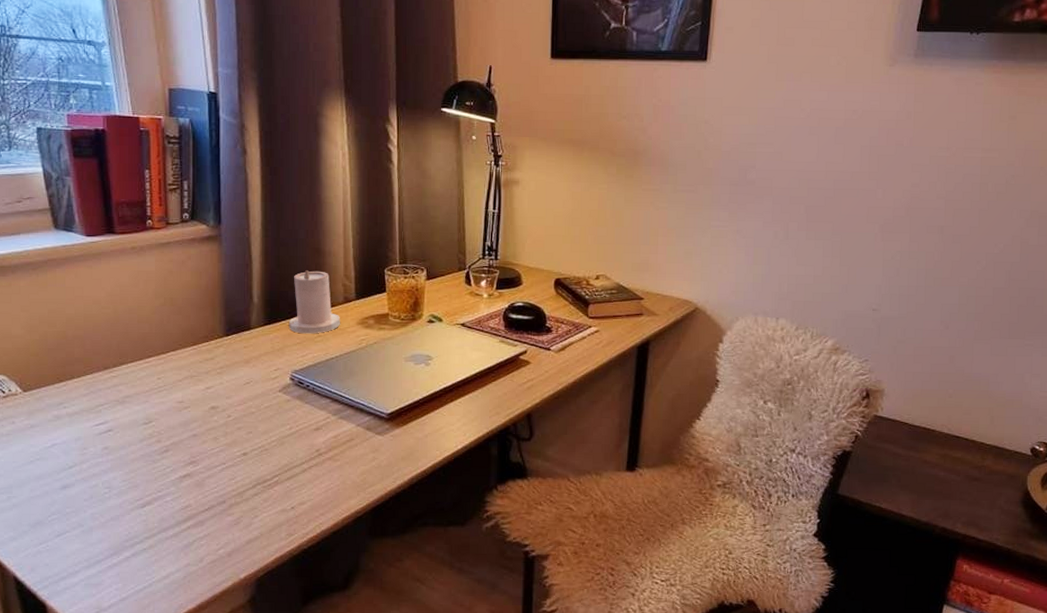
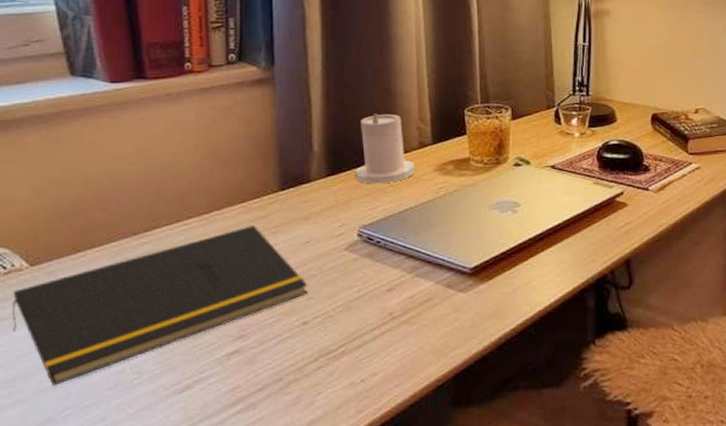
notepad: none [9,365,248,494] -> present [11,224,308,386]

